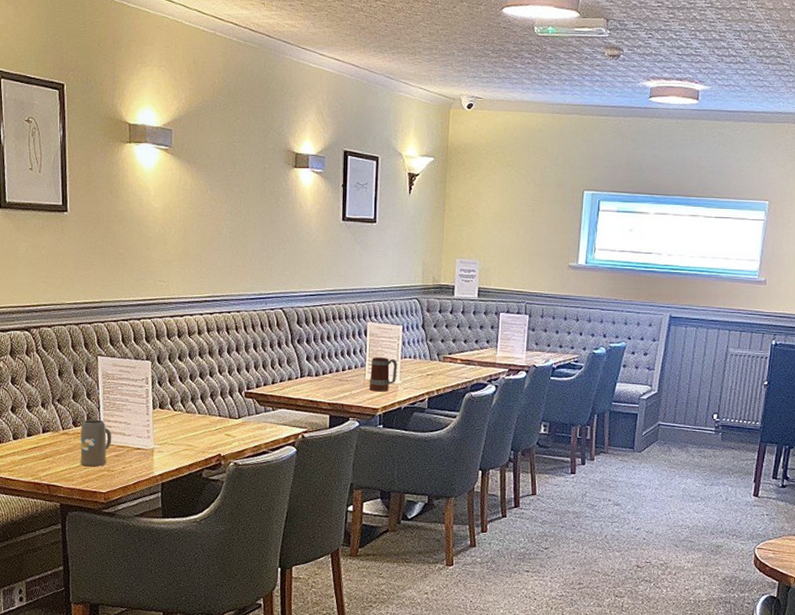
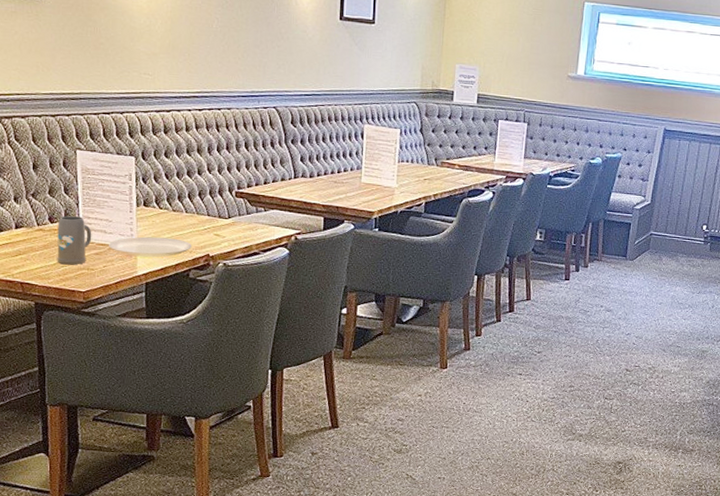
plate: none [127,438,204,459] -> present [109,236,192,258]
beer mug: present [369,357,398,392] -> none [365,160,395,195]

